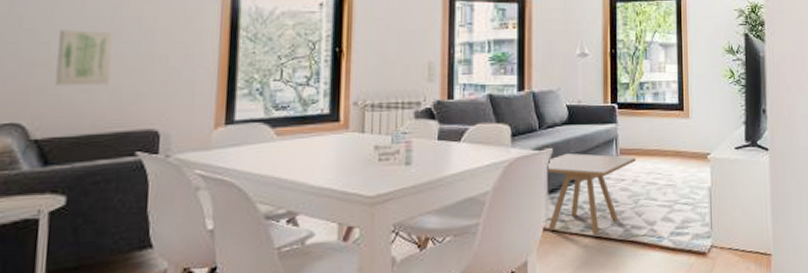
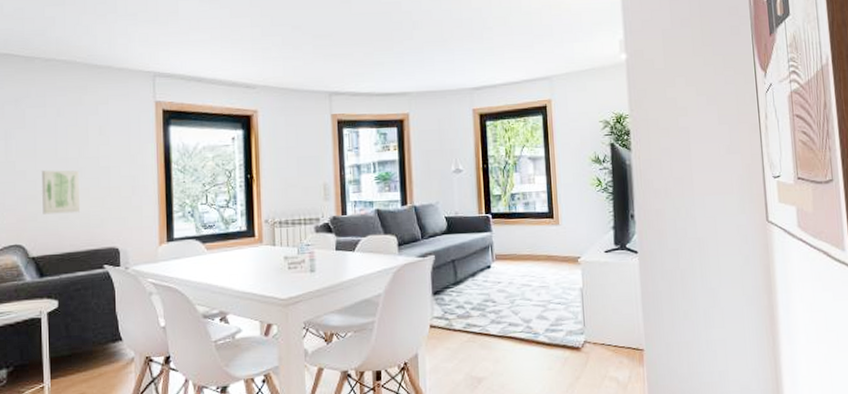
side table: present [547,153,636,237] -> none [430,259,511,333]

